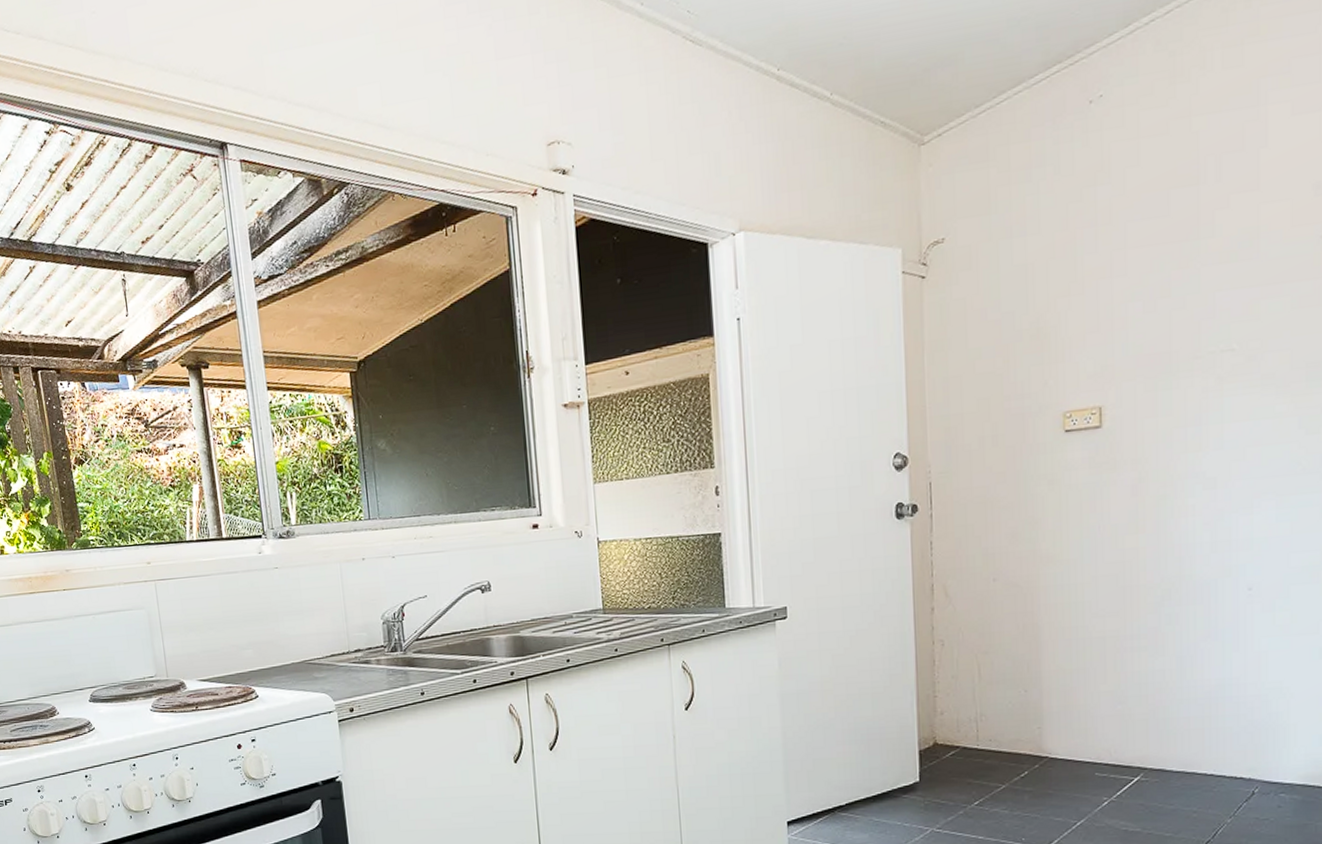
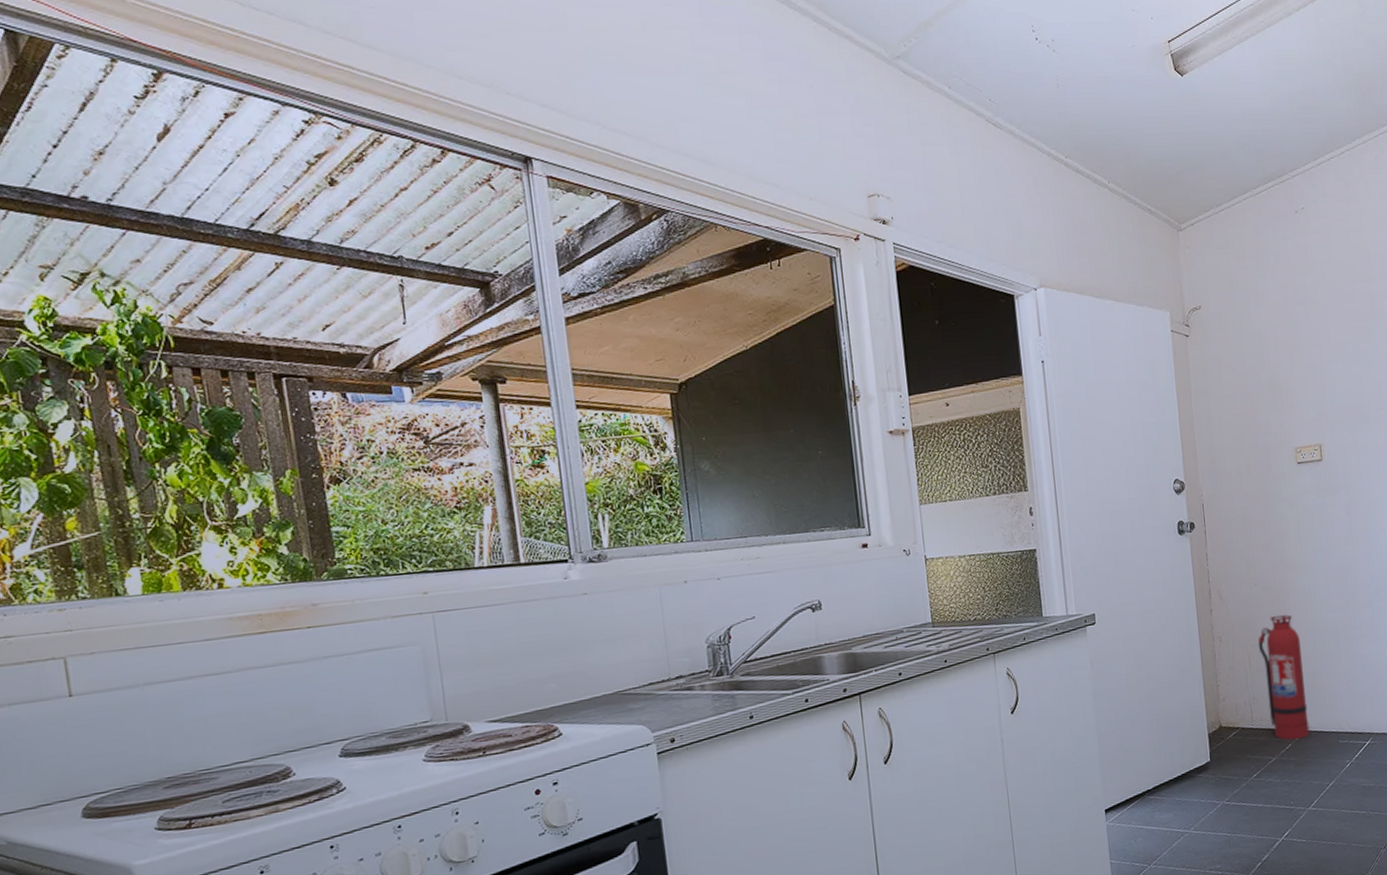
fire extinguisher: none [992,618,1055,767] -> present [1257,614,1310,740]

